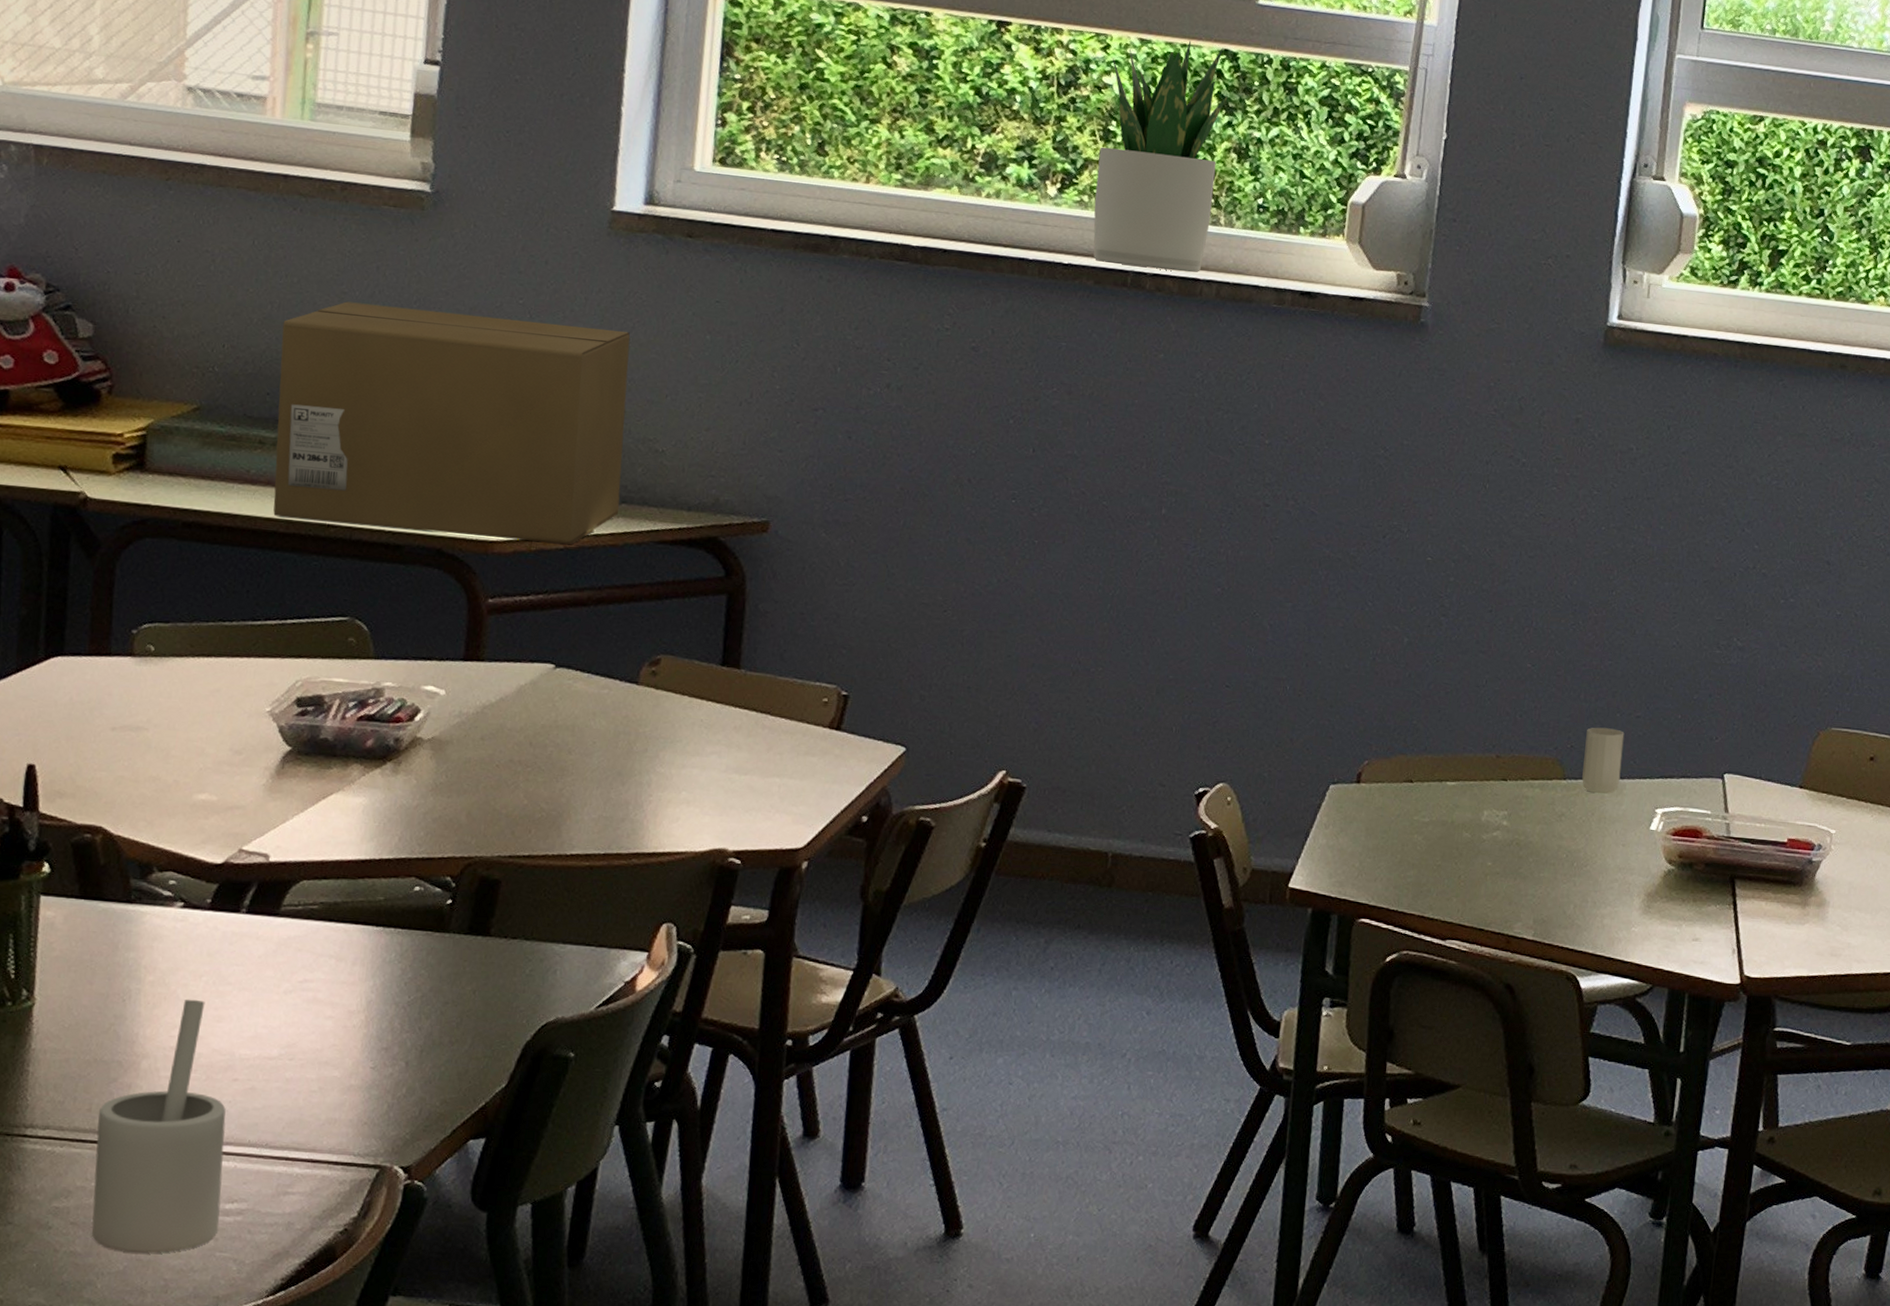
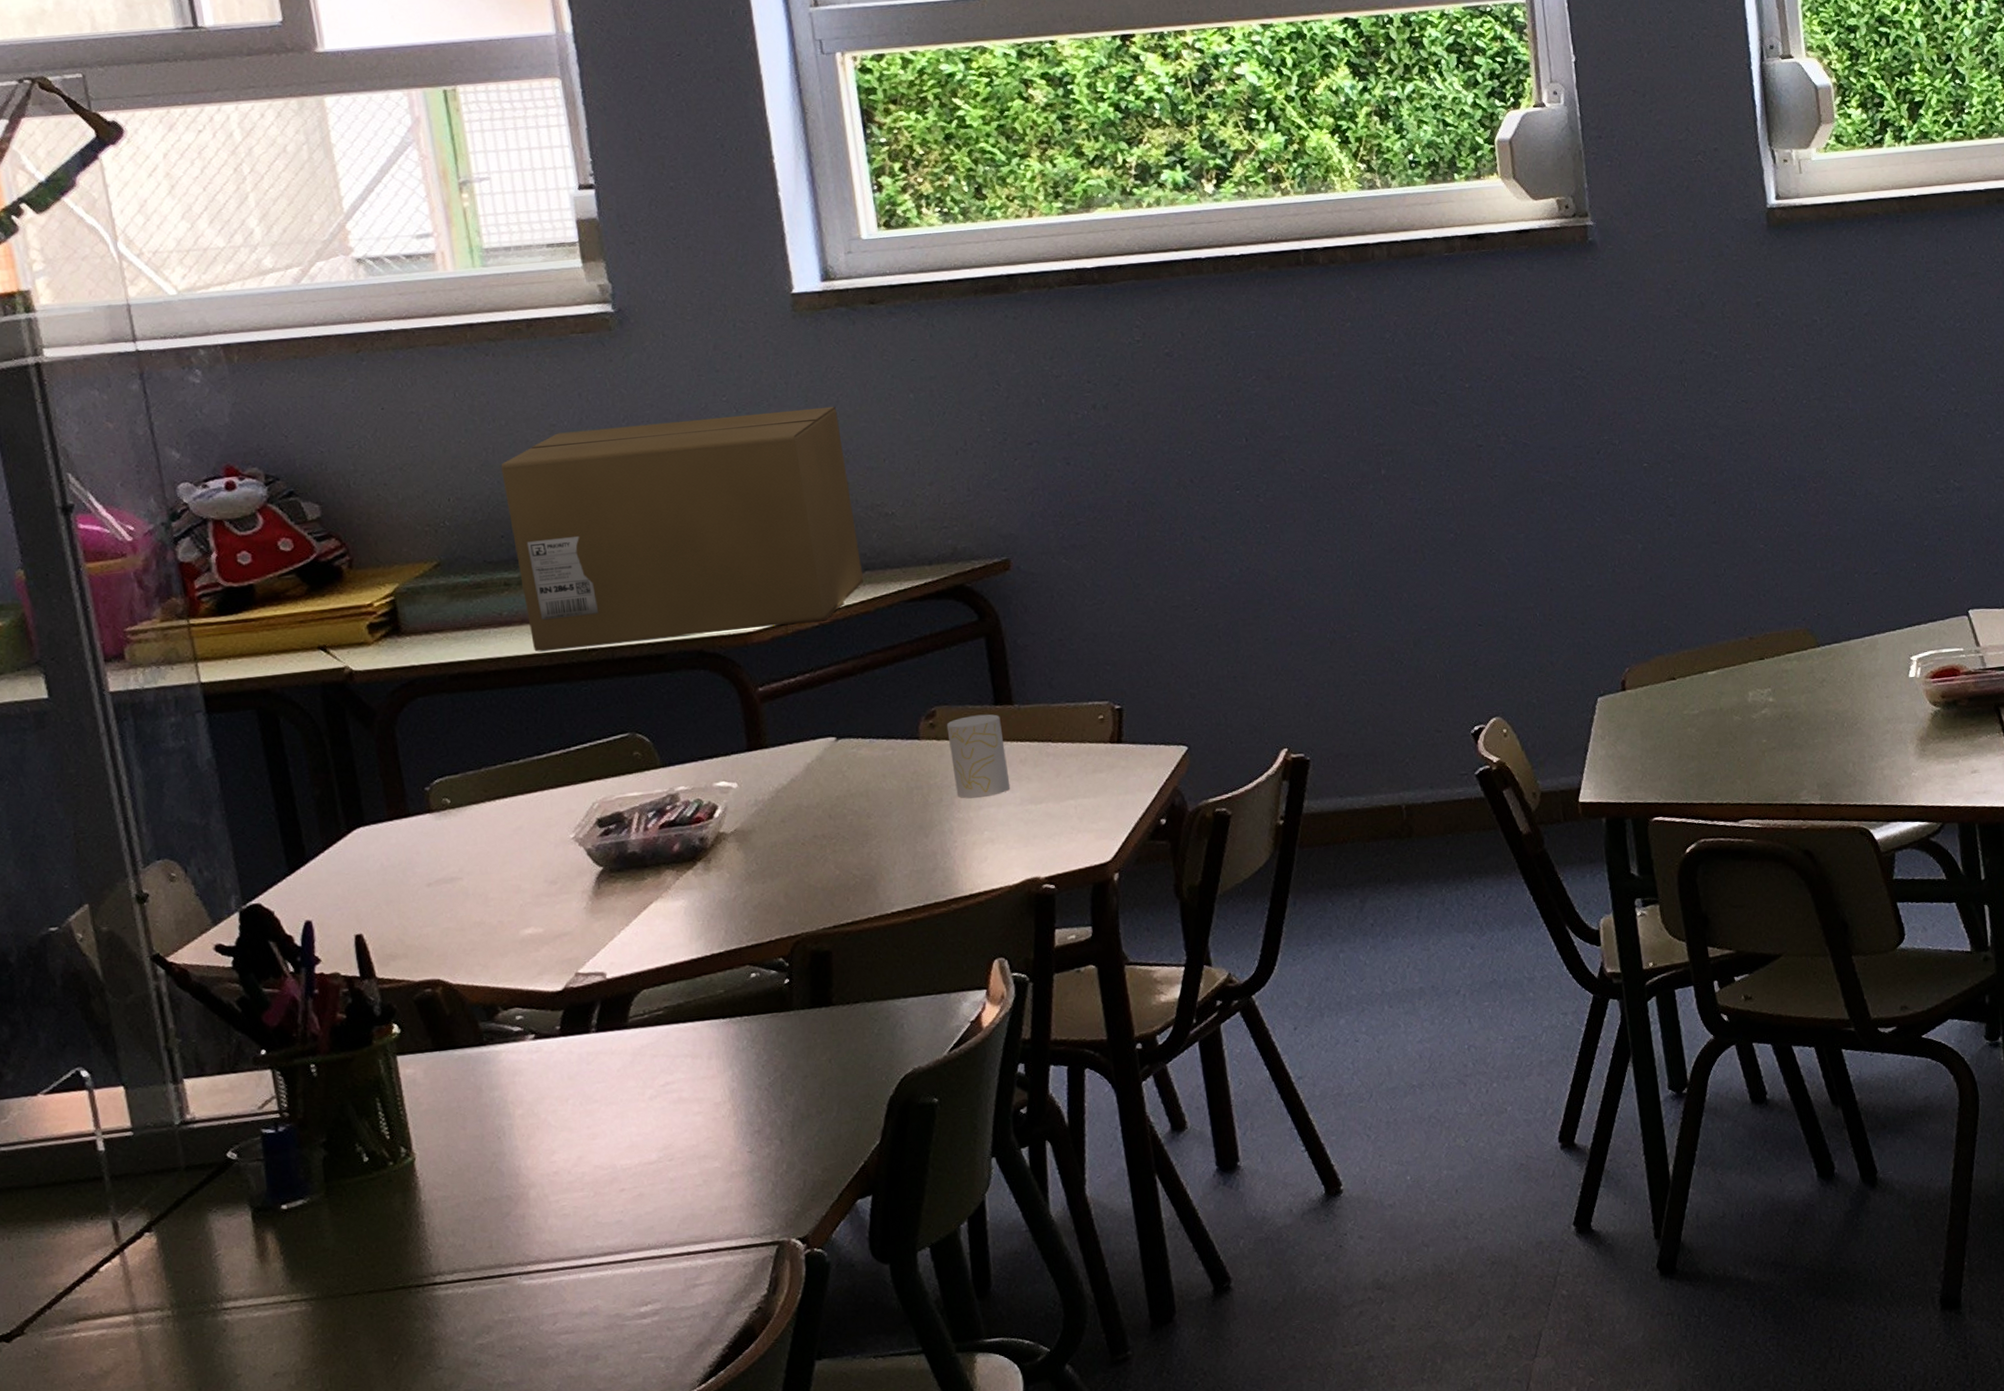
straw: present [91,999,226,1253] -> none [499,1122,640,1373]
cup: none [663,671,724,757] -> present [946,714,1011,799]
planter: present [1093,40,1228,273] -> none [1238,16,1369,247]
cup: present [1582,727,1625,794] -> none [1829,589,1871,654]

